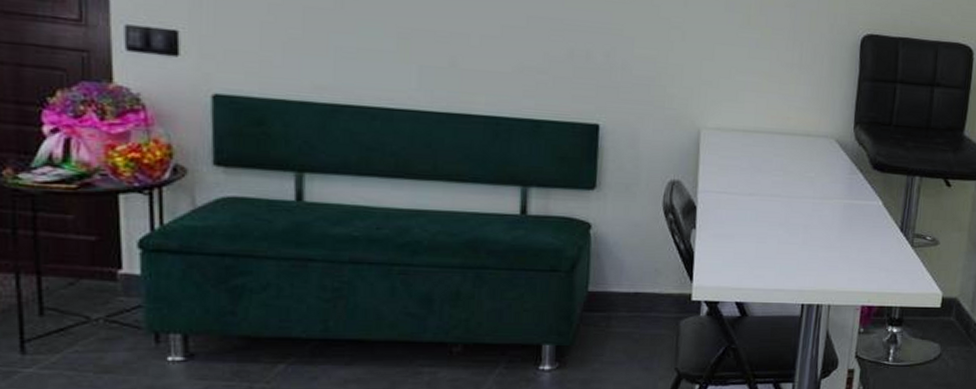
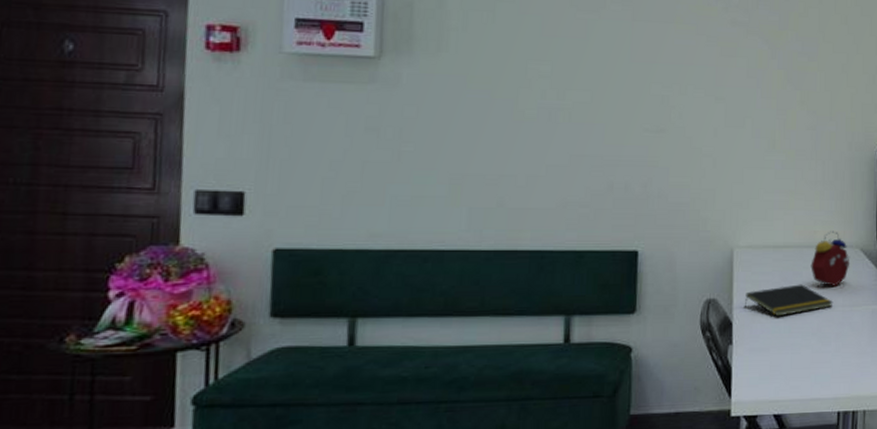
notepad: none [709,172,804,204] -> present [744,284,834,317]
alarm clock: none [781,118,825,177] -> present [810,231,851,288]

